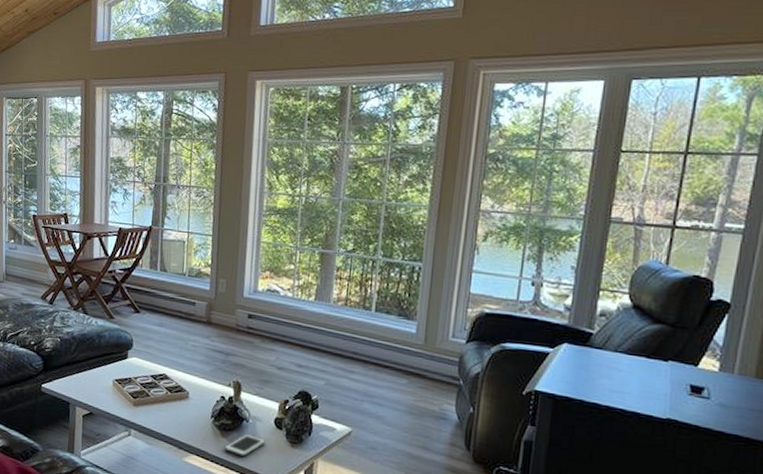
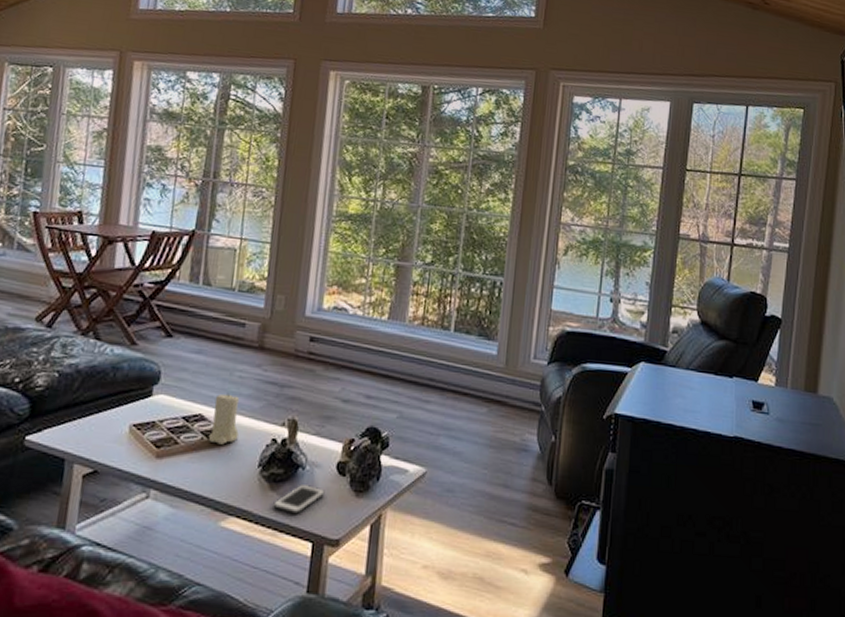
candle: none [172,357,195,399] -> present [209,392,240,445]

